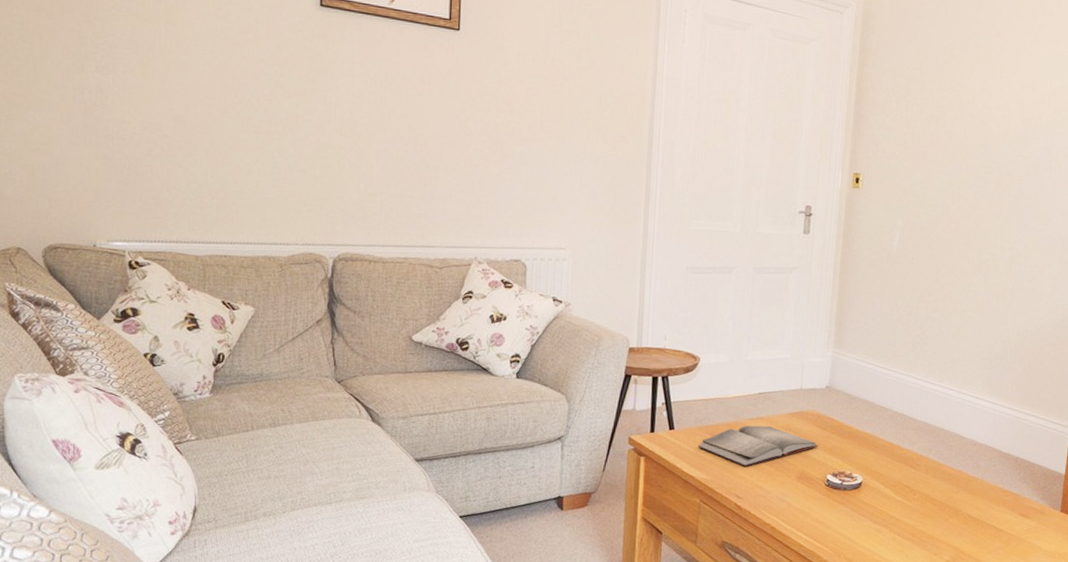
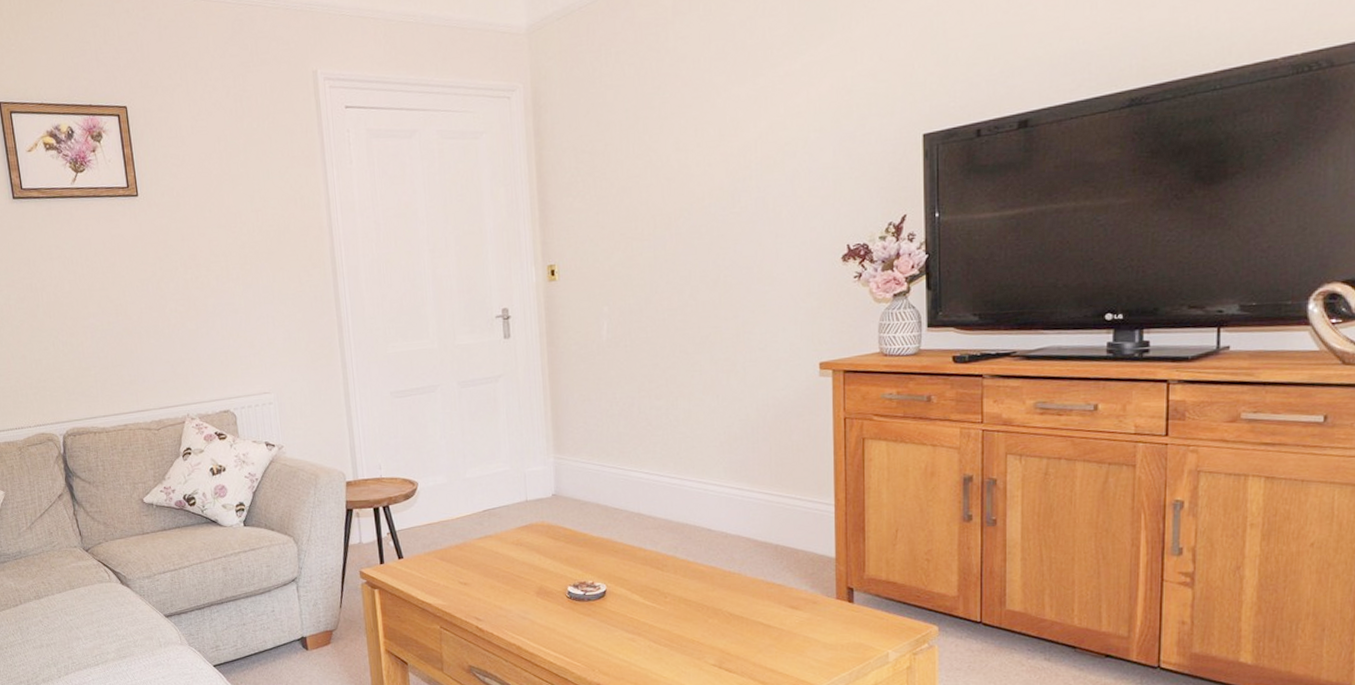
hardback book: present [698,425,819,467] -> none [430,543,554,588]

